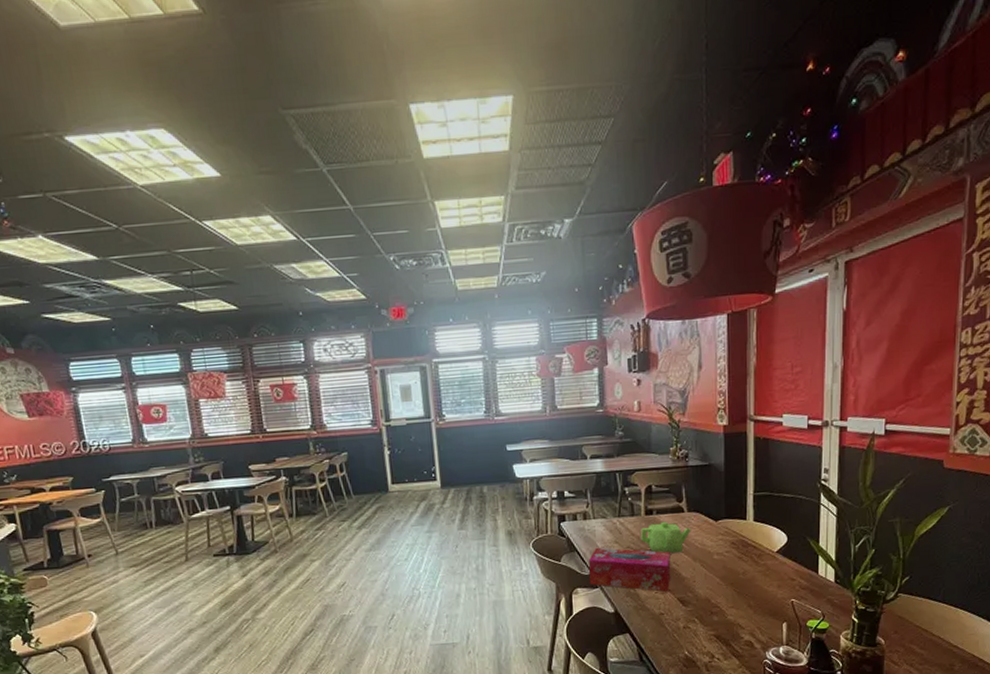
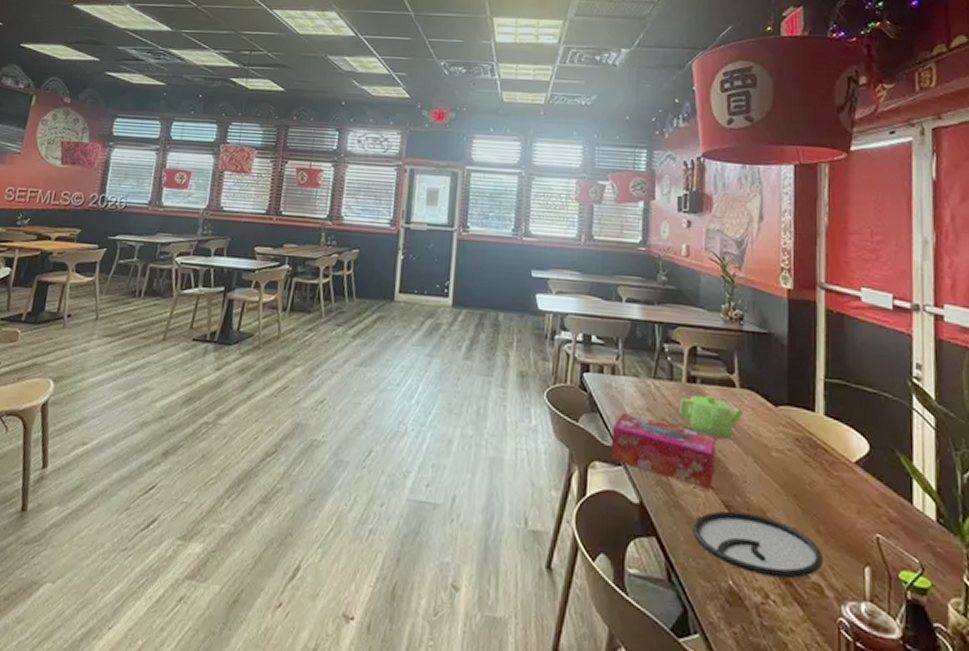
plate: none [657,602,753,644] -> present [693,510,823,579]

